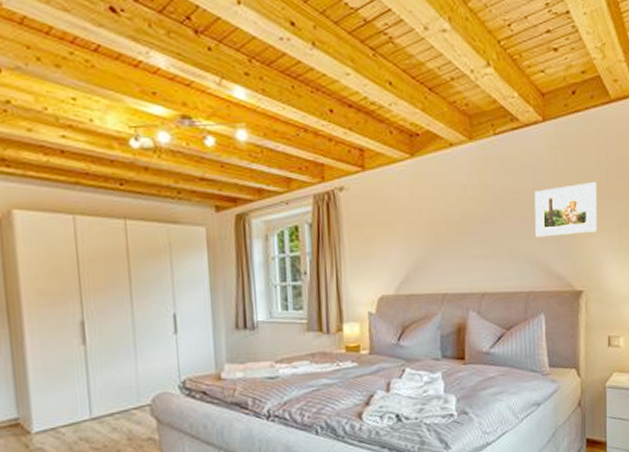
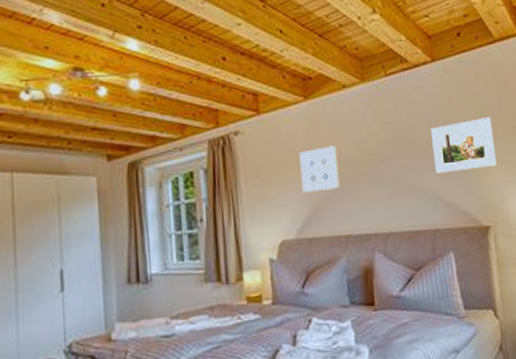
wall art: none [402,205,441,252] -> present [299,146,341,194]

